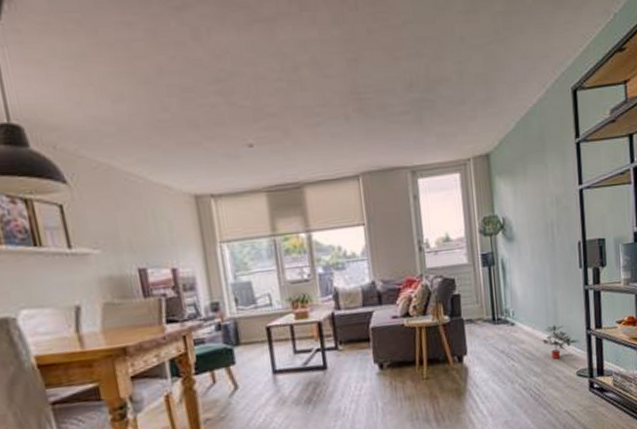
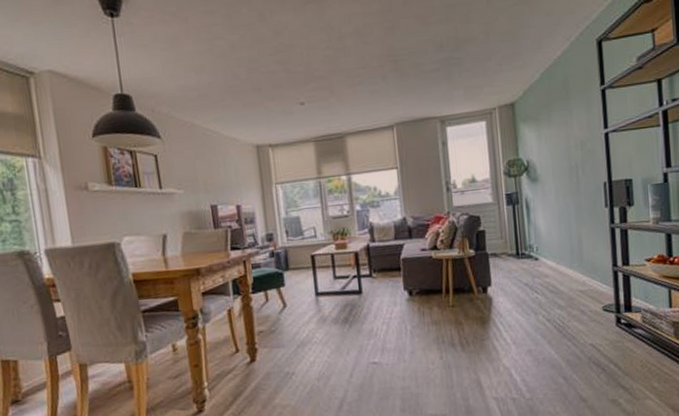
potted plant: present [542,325,579,360] -> none [566,261,605,294]

